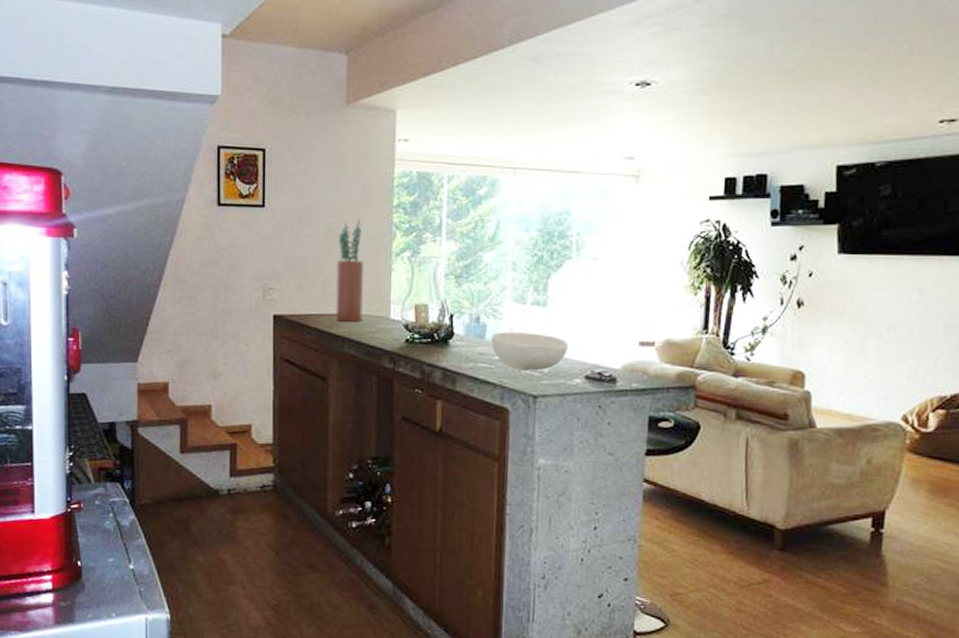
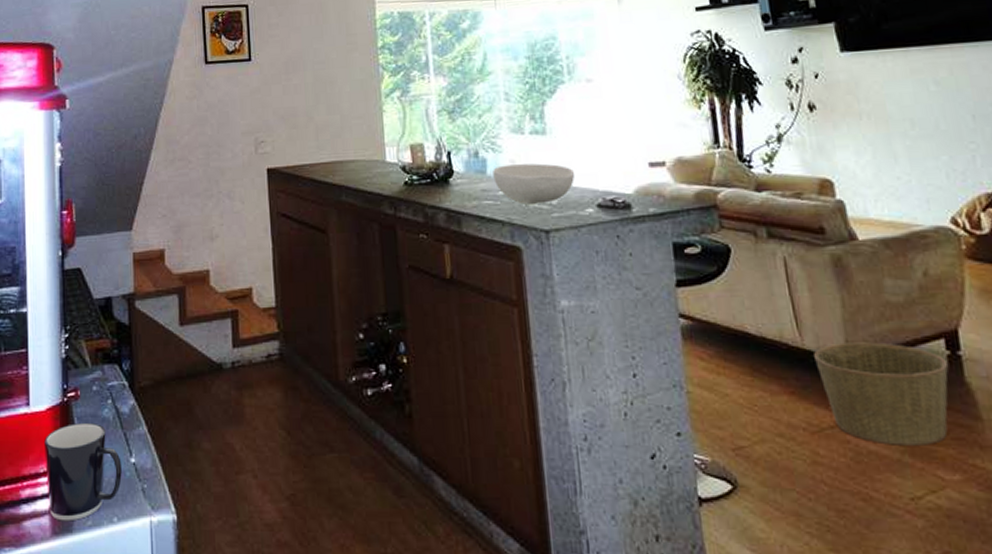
mug: none [47,531,121,614] -> present [43,422,122,522]
vase: present [336,218,363,322] -> none [326,62,358,170]
basket: none [756,514,869,603] -> present [814,342,948,446]

